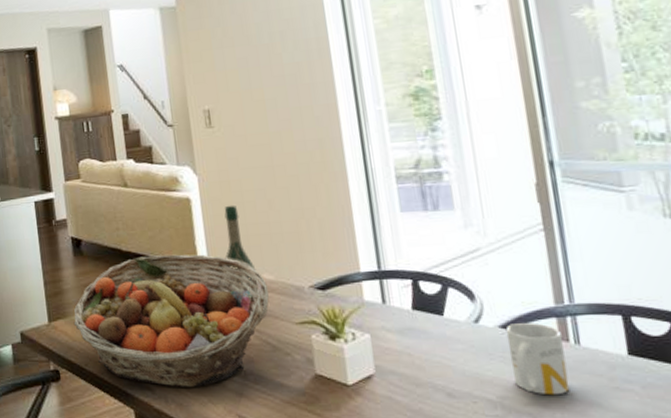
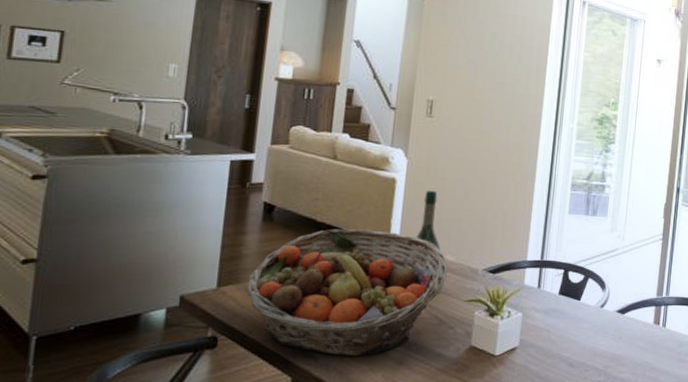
mug: present [505,323,570,396] -> none [618,309,656,365]

